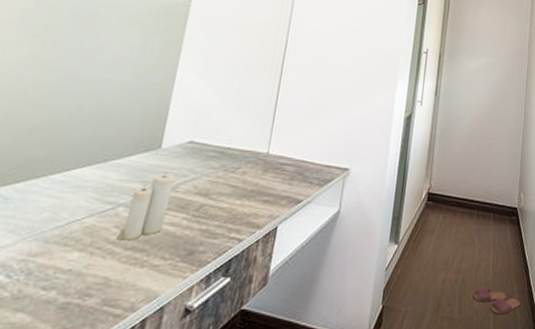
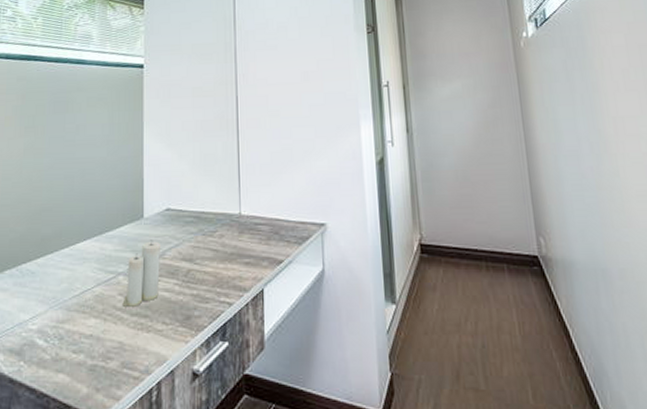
slippers: present [473,288,521,315] -> none [500,354,567,387]

